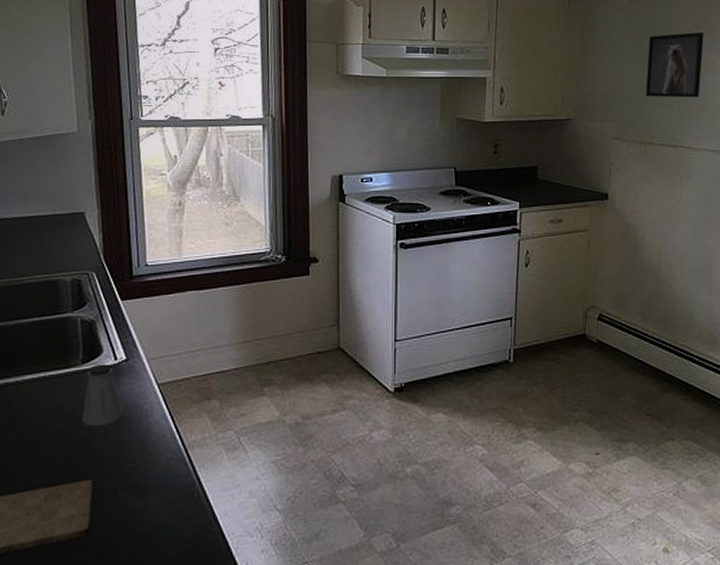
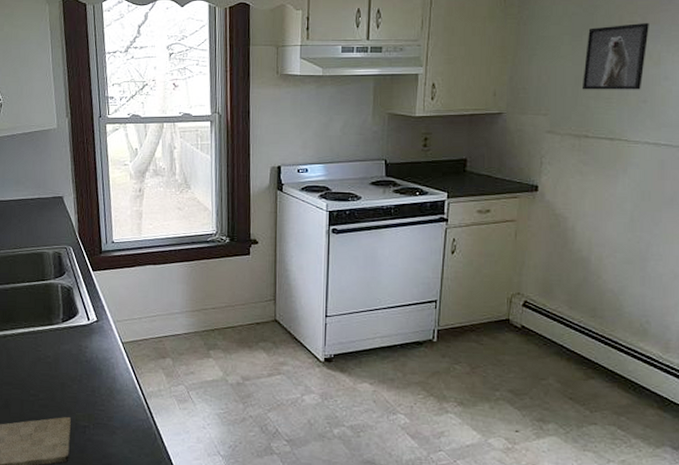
saltshaker: present [82,364,123,427] -> none [63,323,95,374]

